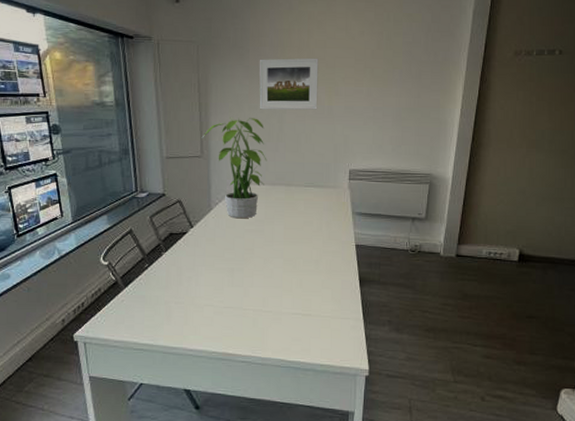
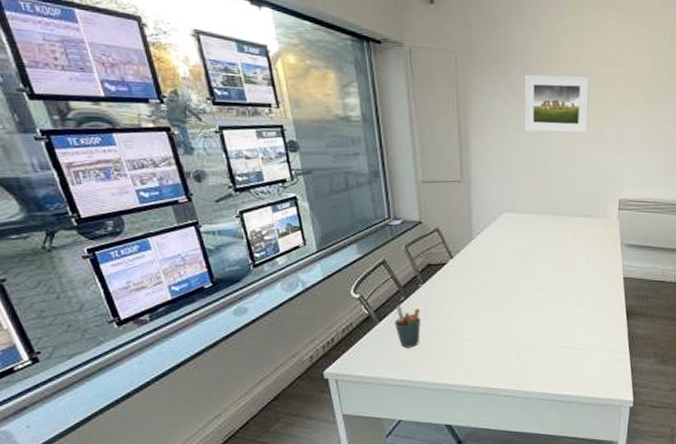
pen holder: none [138,272,163,313] -> present [394,305,421,348]
potted plant: present [201,117,267,219] -> none [461,139,533,250]

